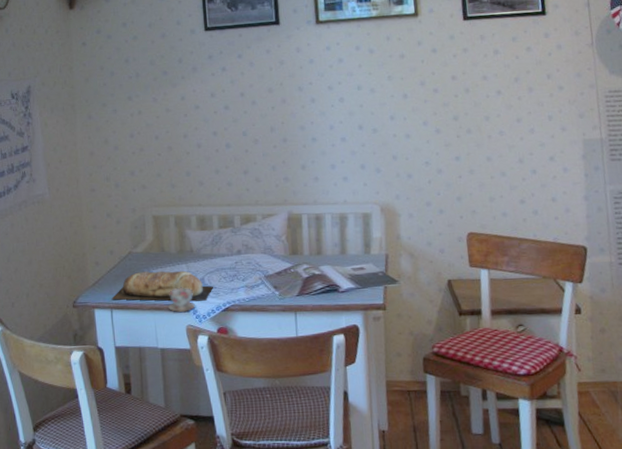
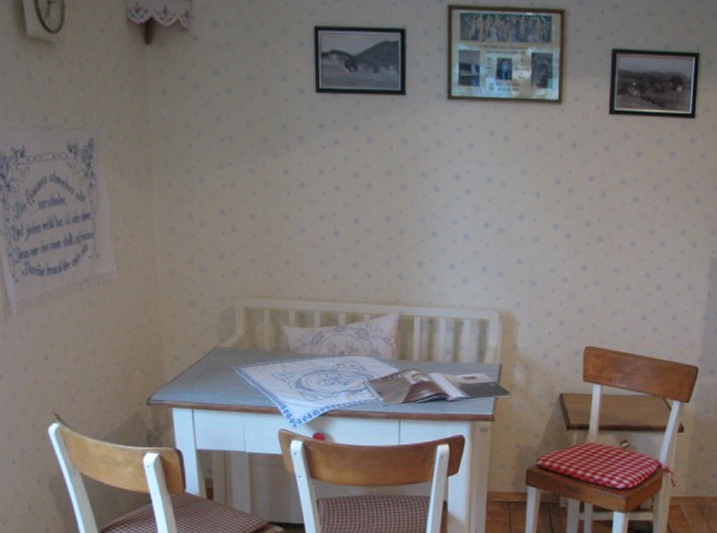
bread loaf: present [111,270,213,302] -> none [193,369,311,404]
teacup: present [169,287,195,312] -> none [259,388,289,415]

